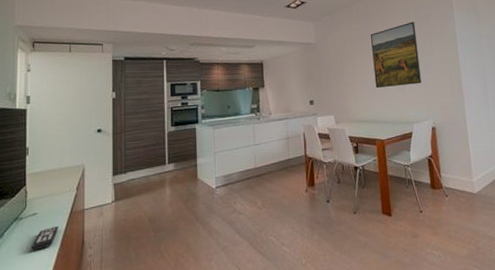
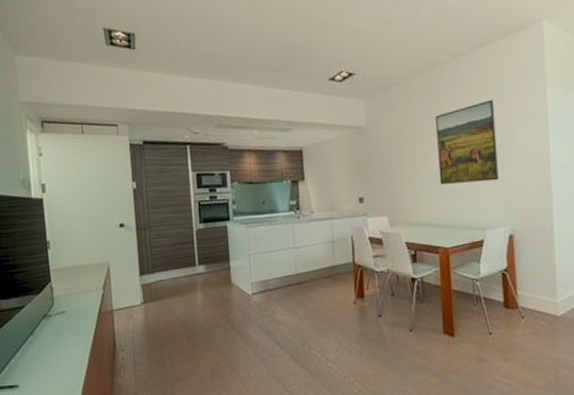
remote control: present [32,226,59,251] -> none [63,326,89,350]

